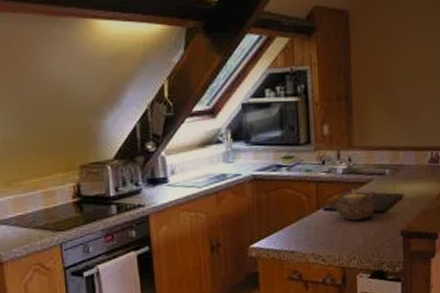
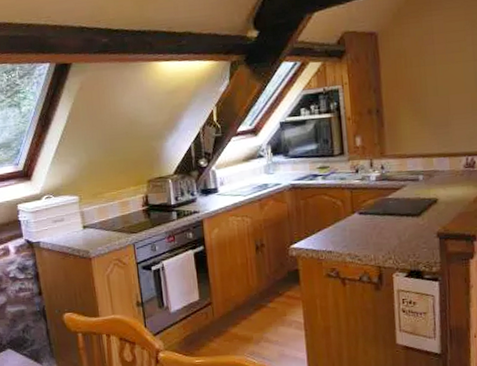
teapot: present [335,189,376,221] -> none [369,194,410,224]

